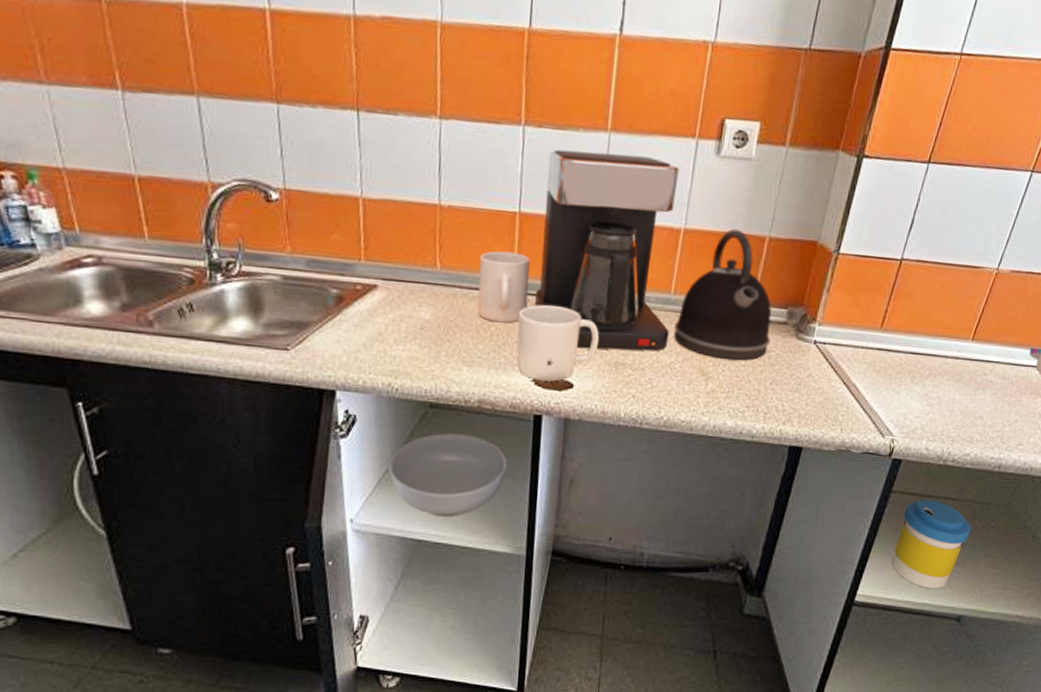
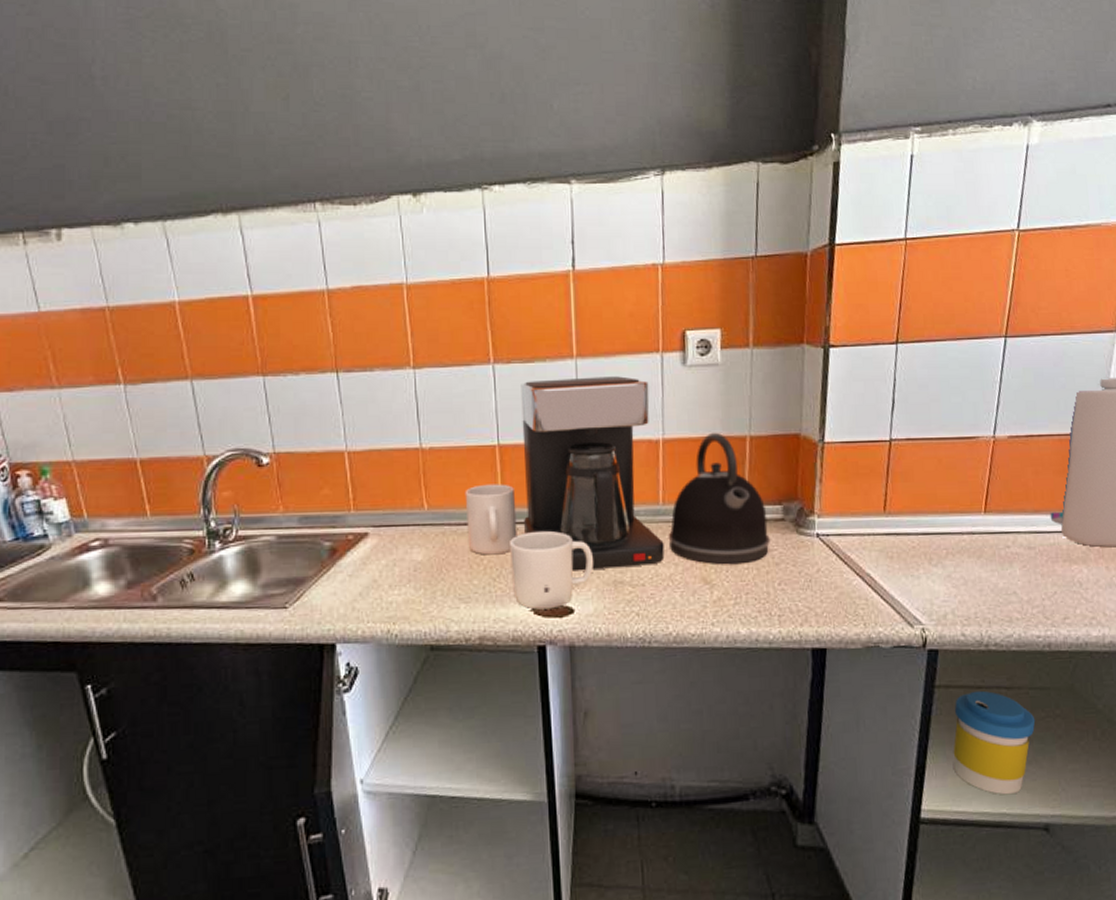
bowl: present [388,433,507,516] -> none [395,675,516,767]

